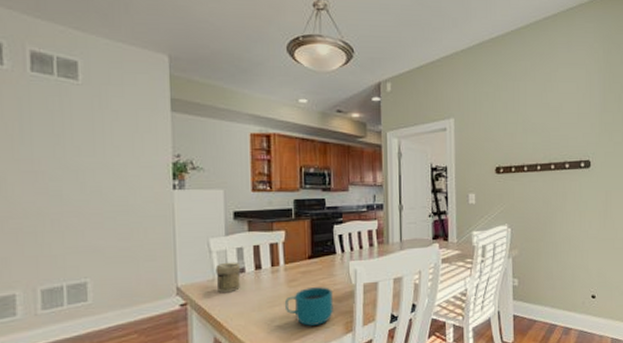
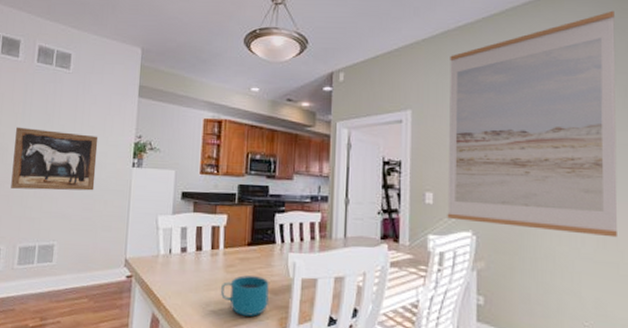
wall art: none [14,151,130,224] -> present [11,127,99,191]
jar: present [215,262,241,293] -> none [160,240,183,271]
wall art: none [485,27,614,219] -> present [447,10,618,238]

